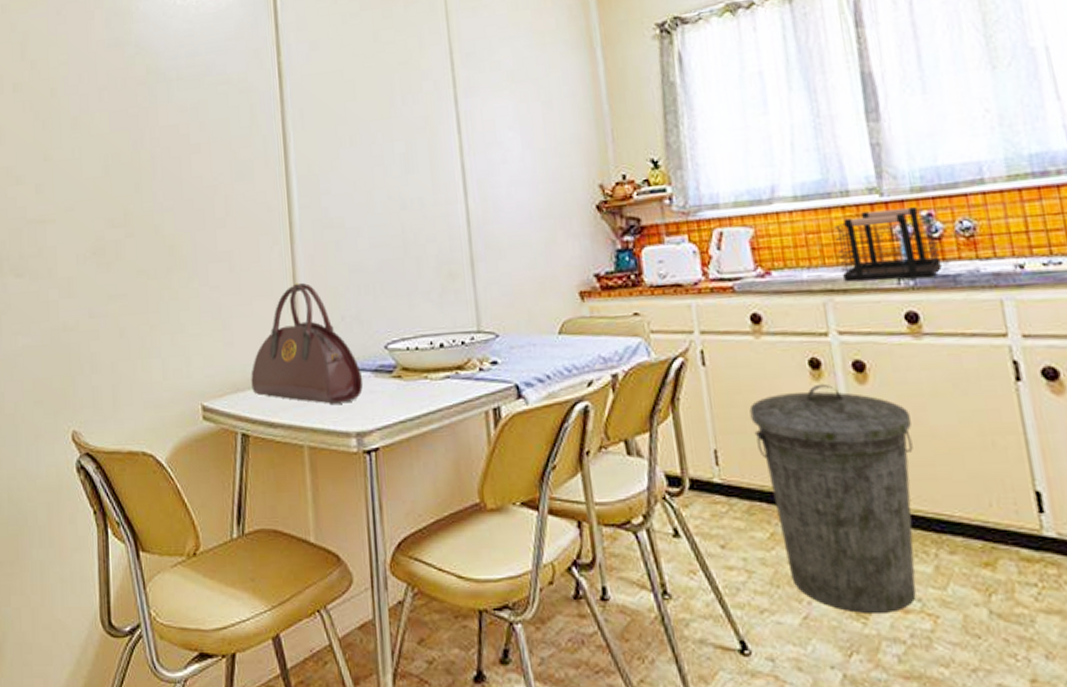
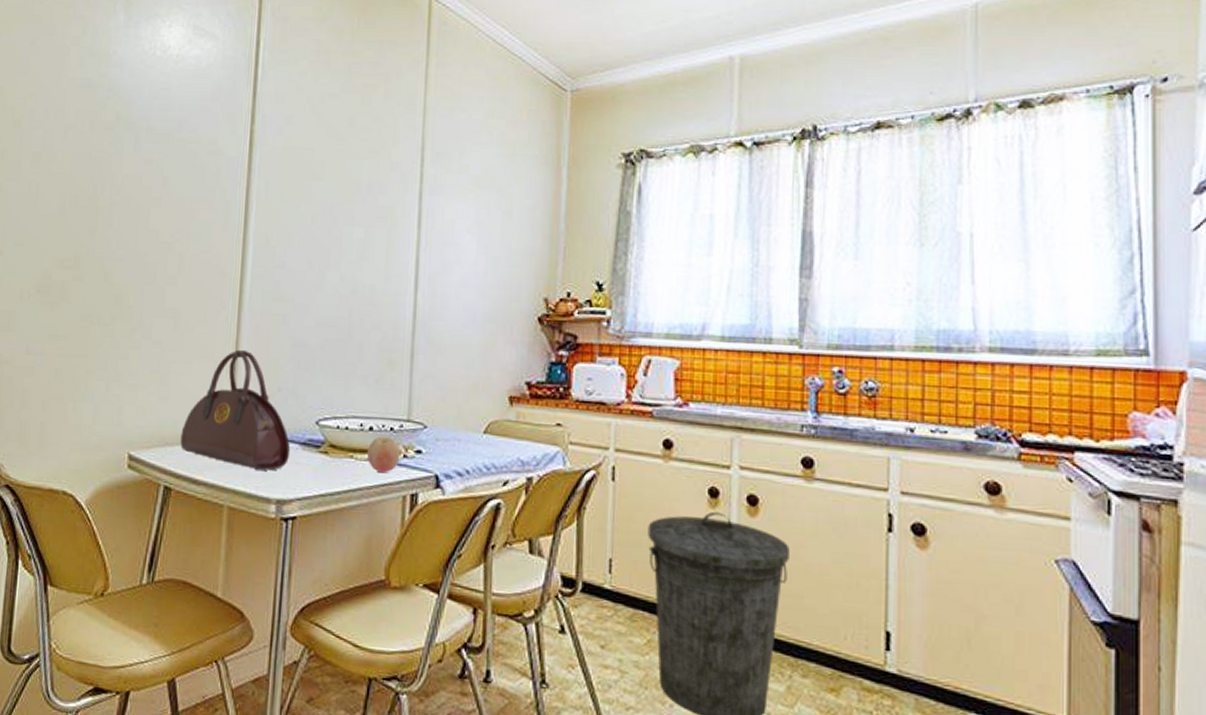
fruit: none [441,352,476,391] -> present [367,436,401,473]
dish rack: present [834,206,942,282] -> none [752,360,843,429]

